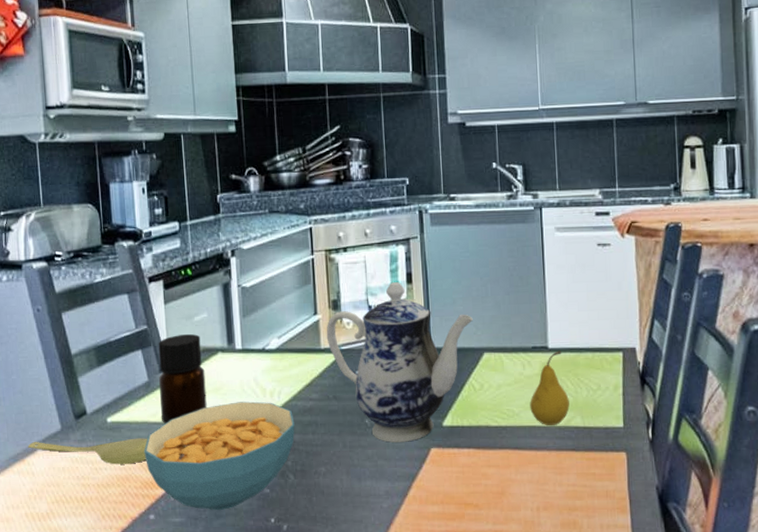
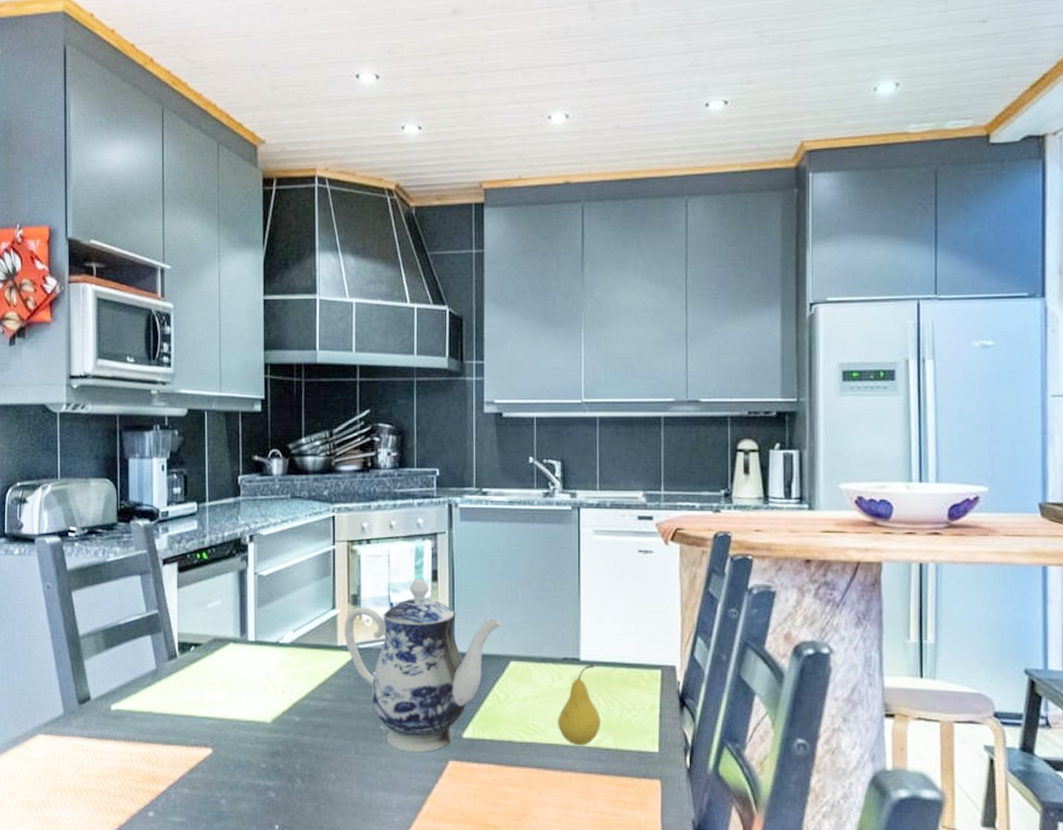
spoon: present [27,438,148,465] -> none [28,724,151,756]
cereal bowl: present [144,401,295,511] -> none [147,697,306,813]
bottle: present [158,334,207,424] -> none [167,622,215,715]

